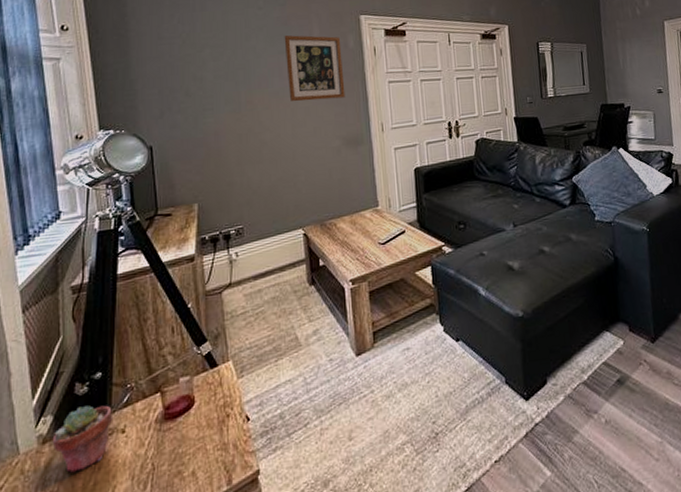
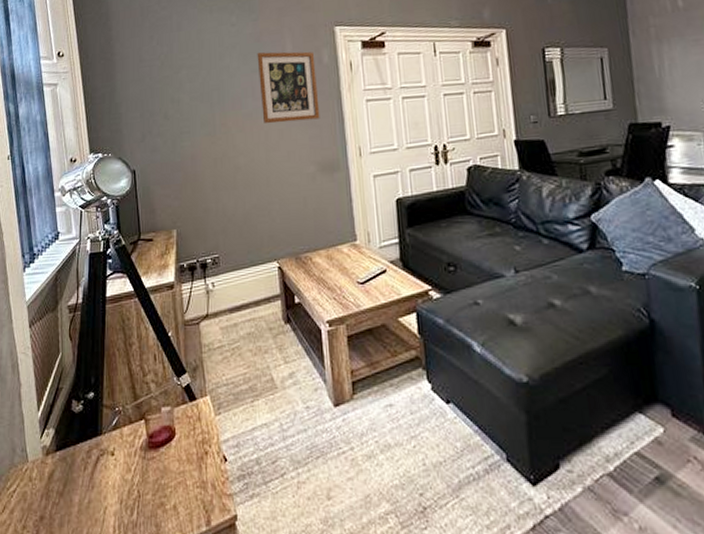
potted succulent: present [52,405,114,473] -> none [54,424,104,487]

